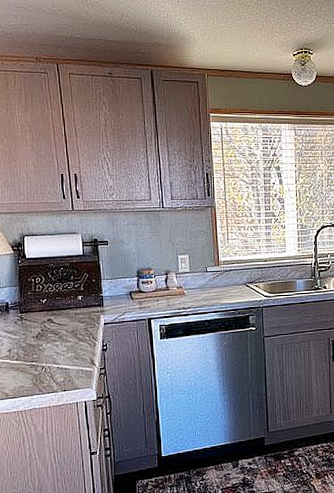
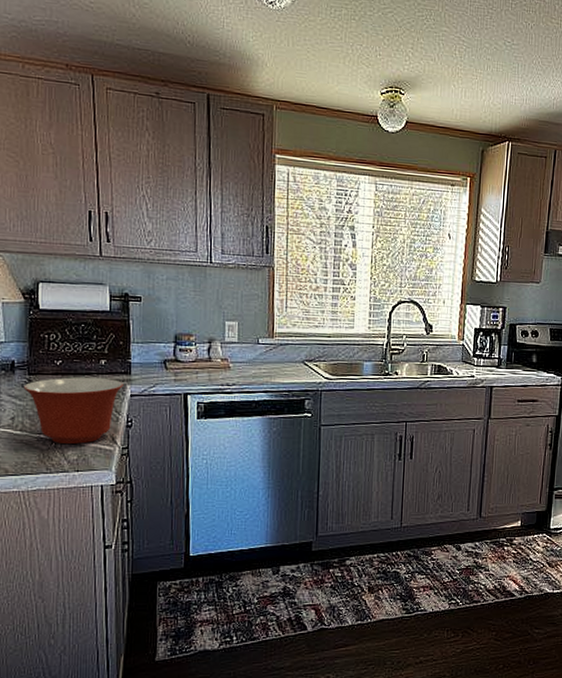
mixing bowl: none [16,311,98,369] -> present [23,377,123,444]

